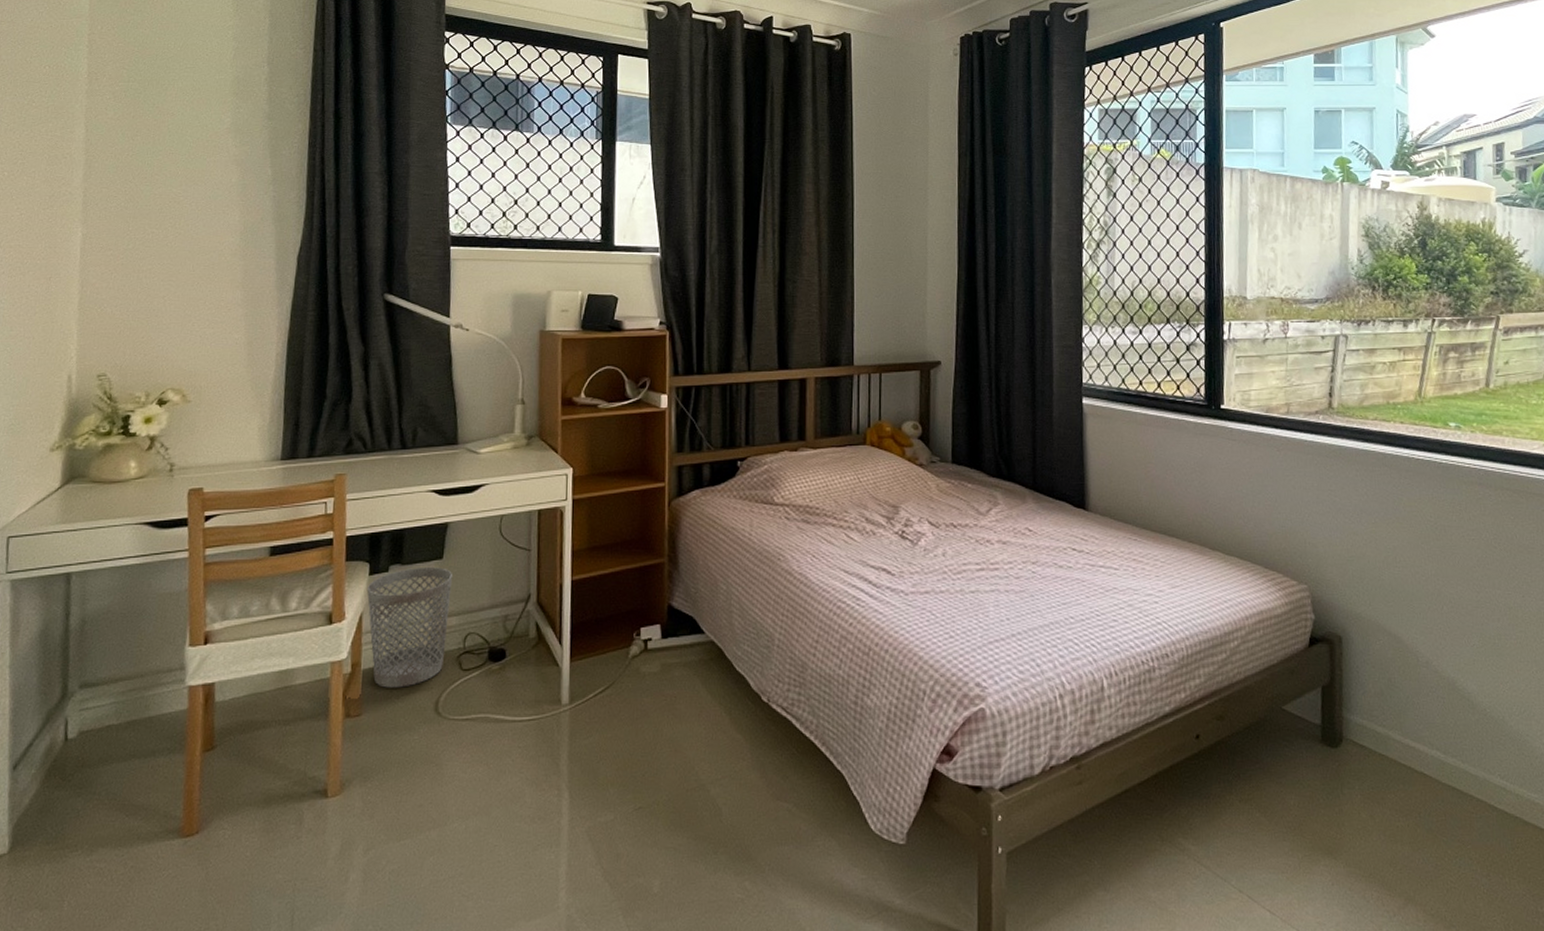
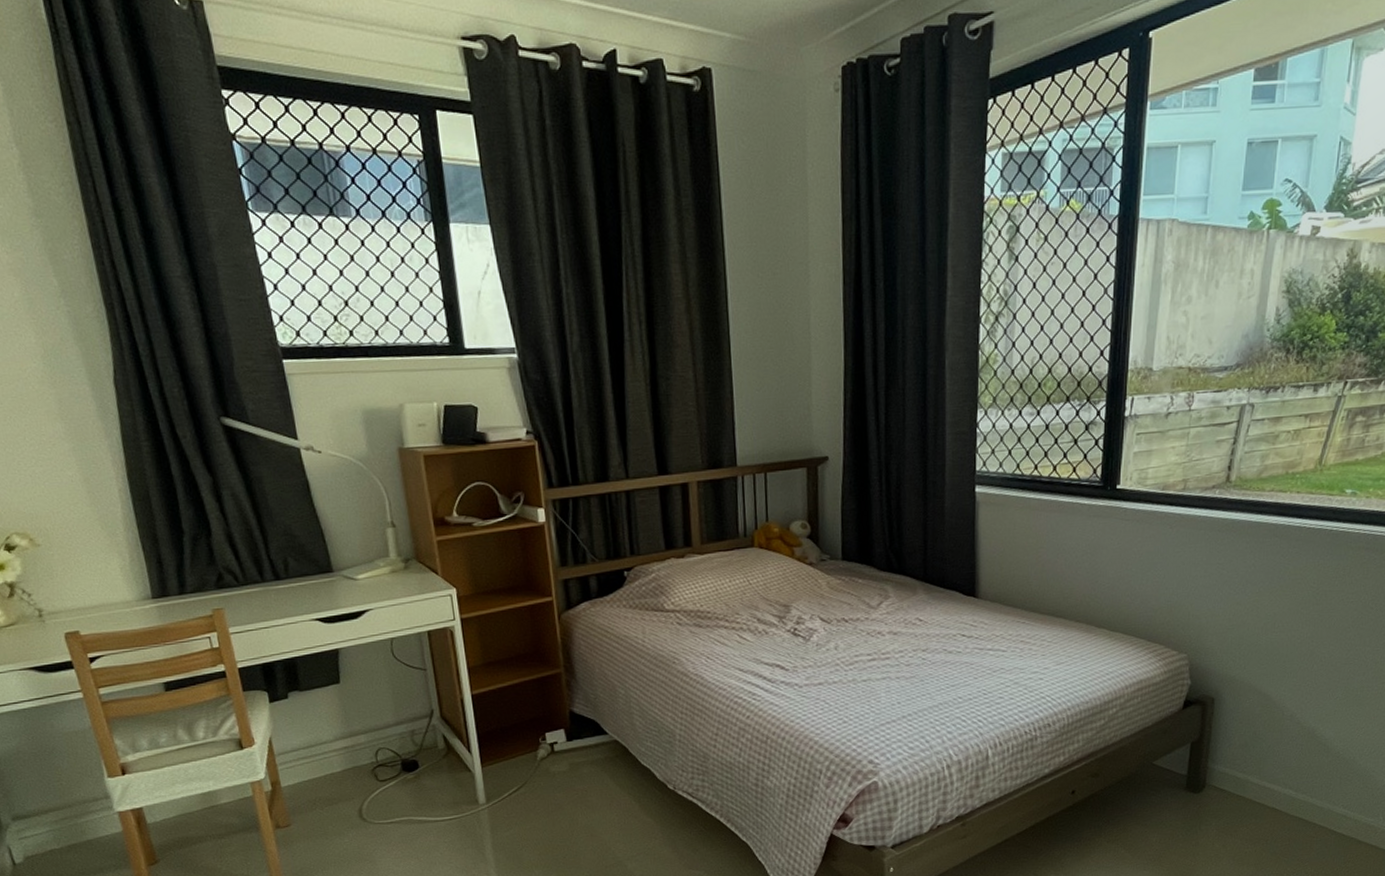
wastebasket: present [366,567,452,688] -> none [269,691,360,801]

